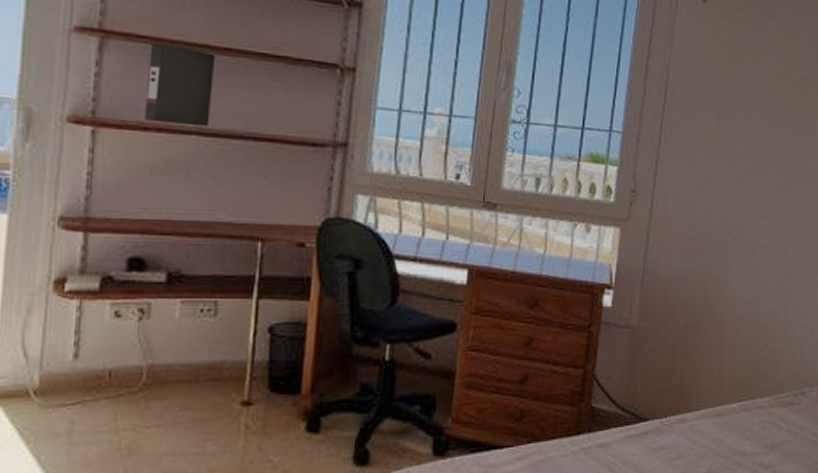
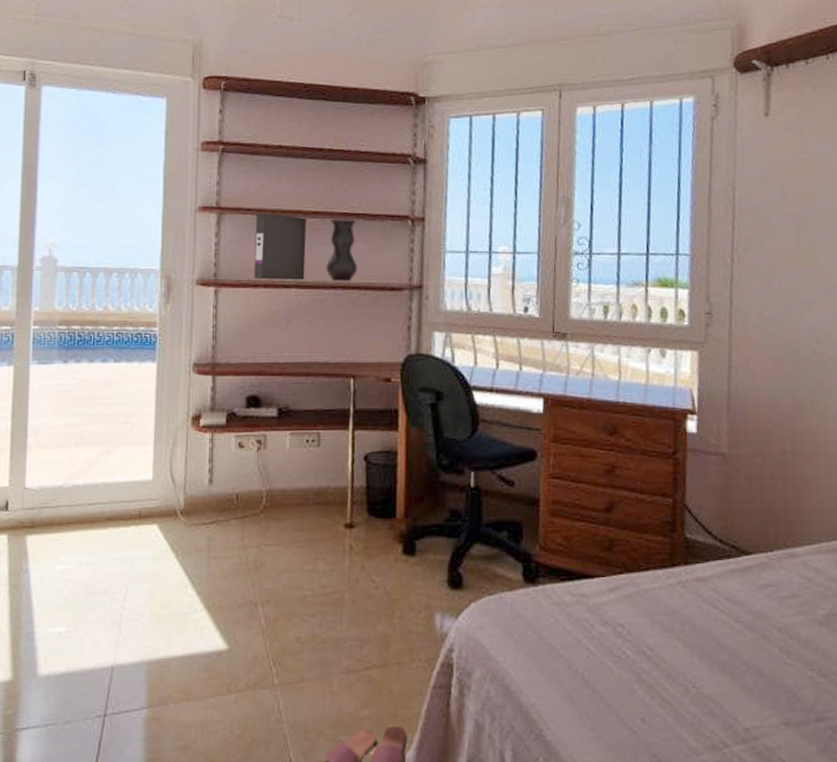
vase: none [236,59,277,133] -> present [326,219,358,282]

